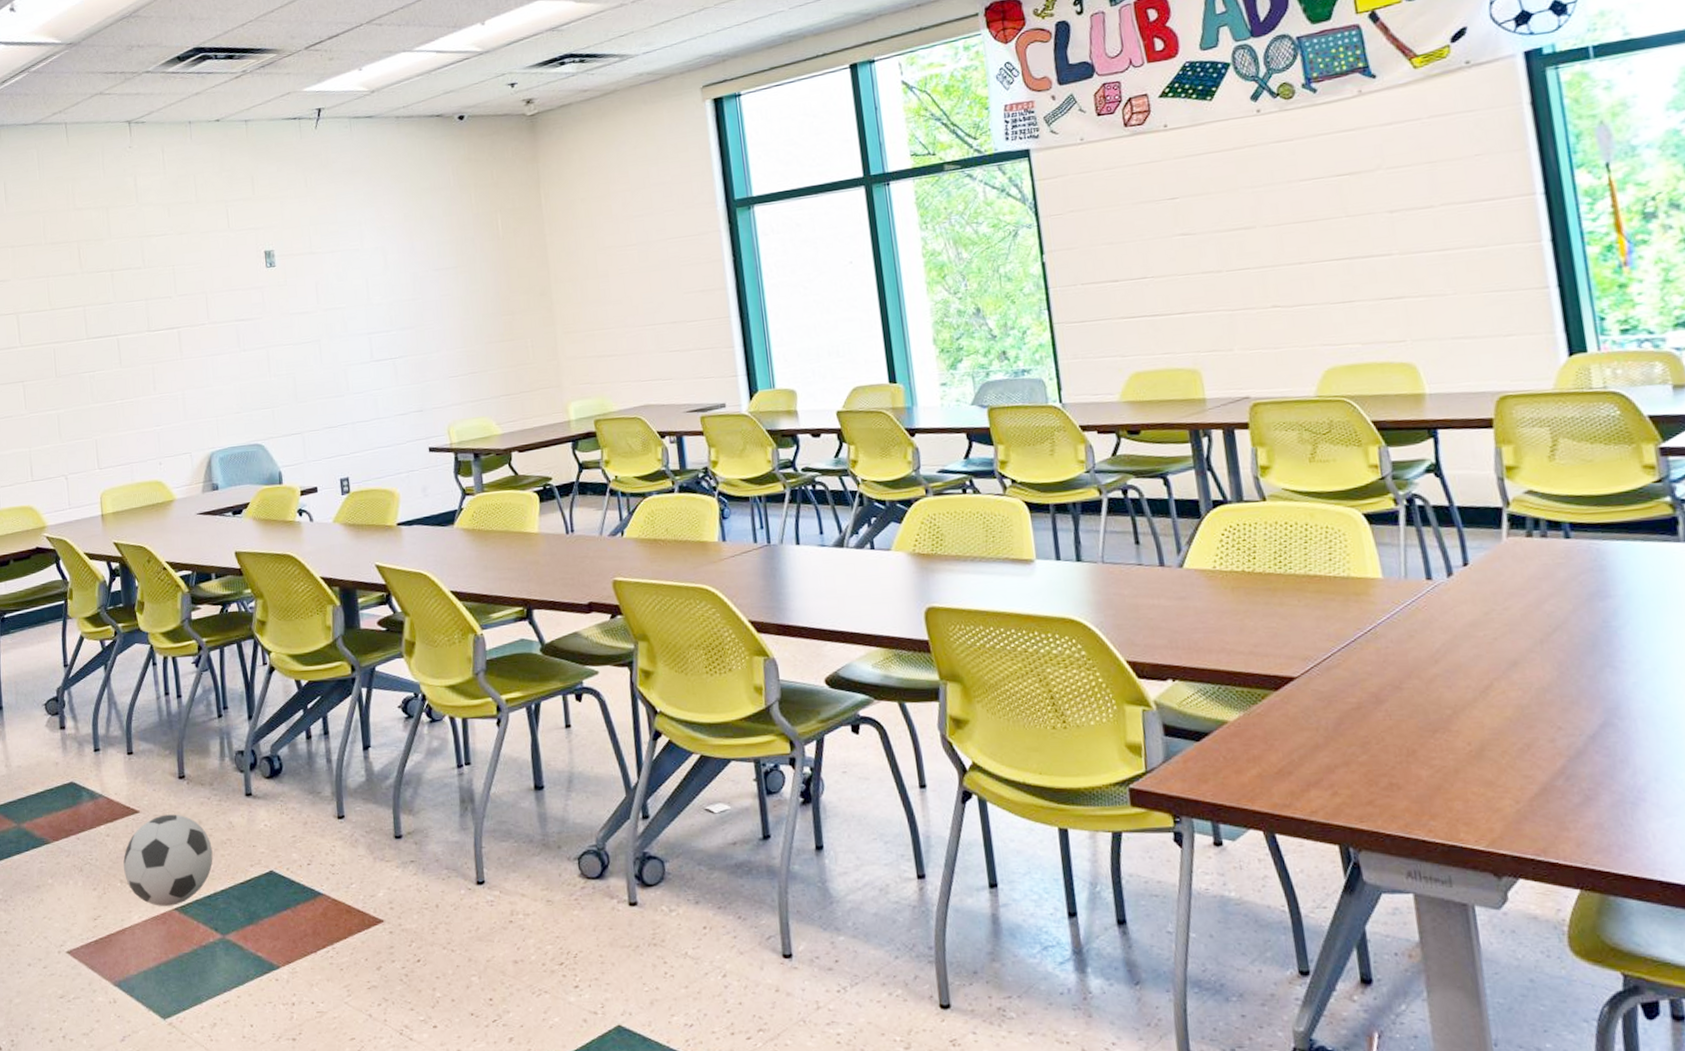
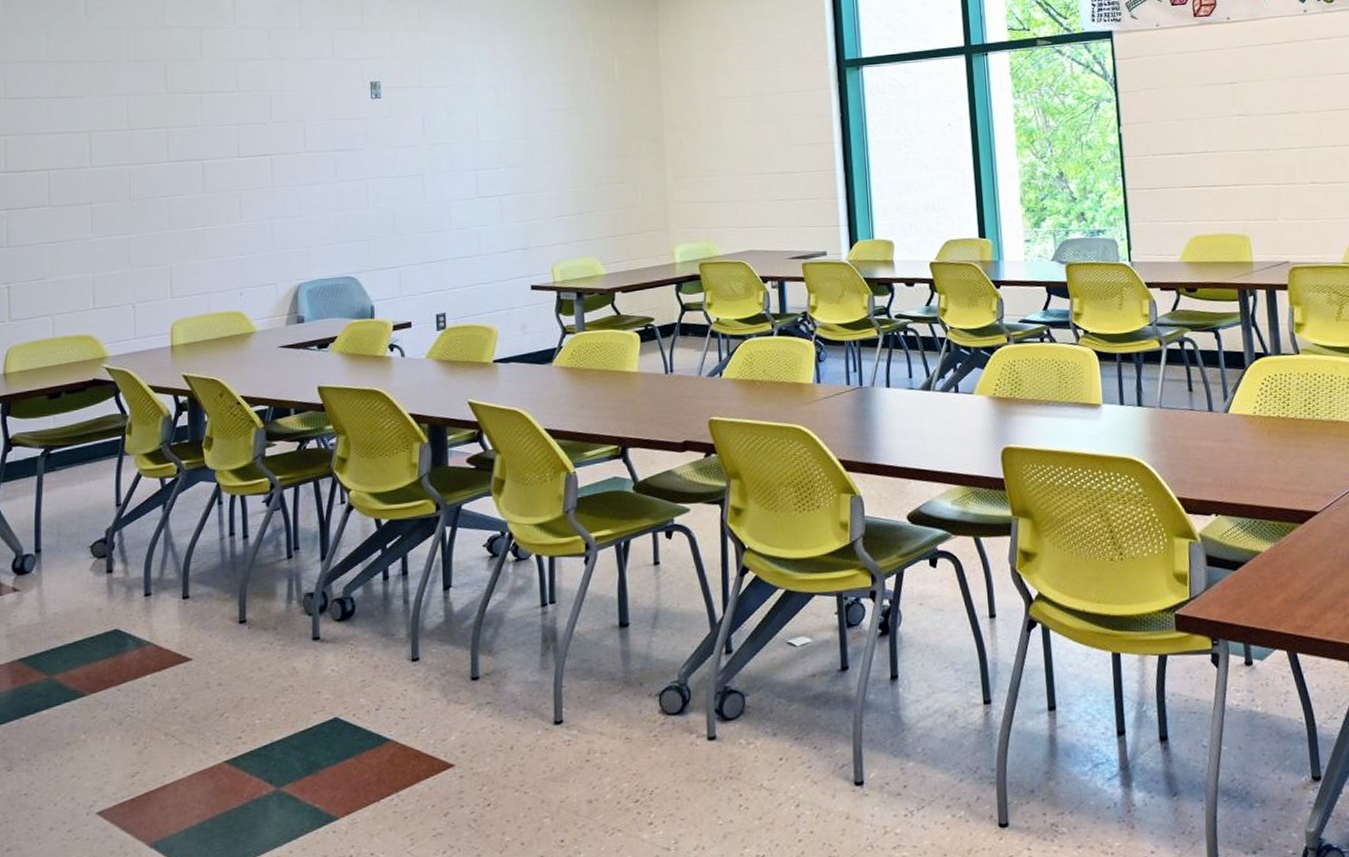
soccer ball: present [123,814,213,906] -> none [170,661,272,760]

